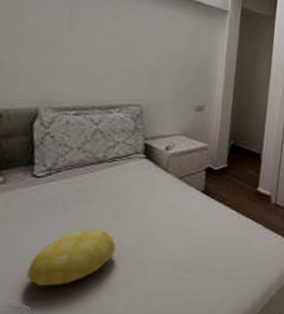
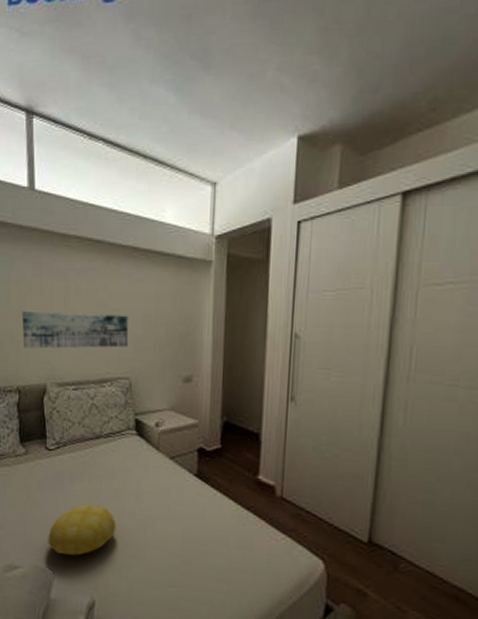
wall art: none [9,29,143,77] -> present [21,310,129,349]

